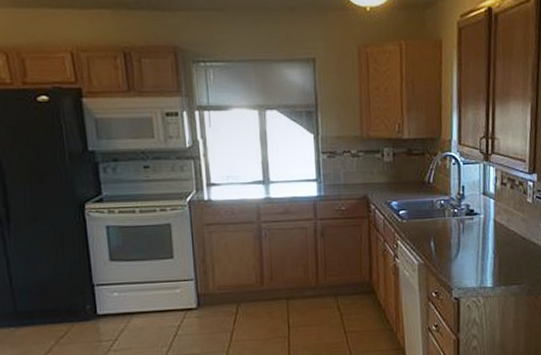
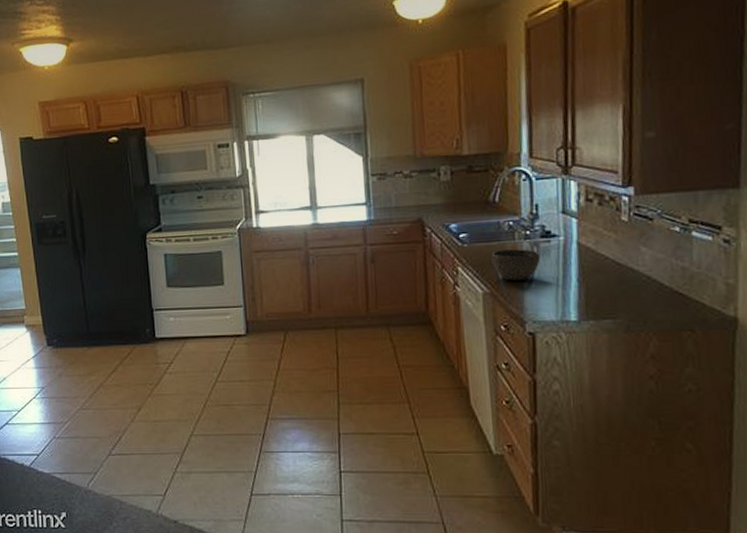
bowl: none [426,225,465,253] -> present [491,249,541,281]

